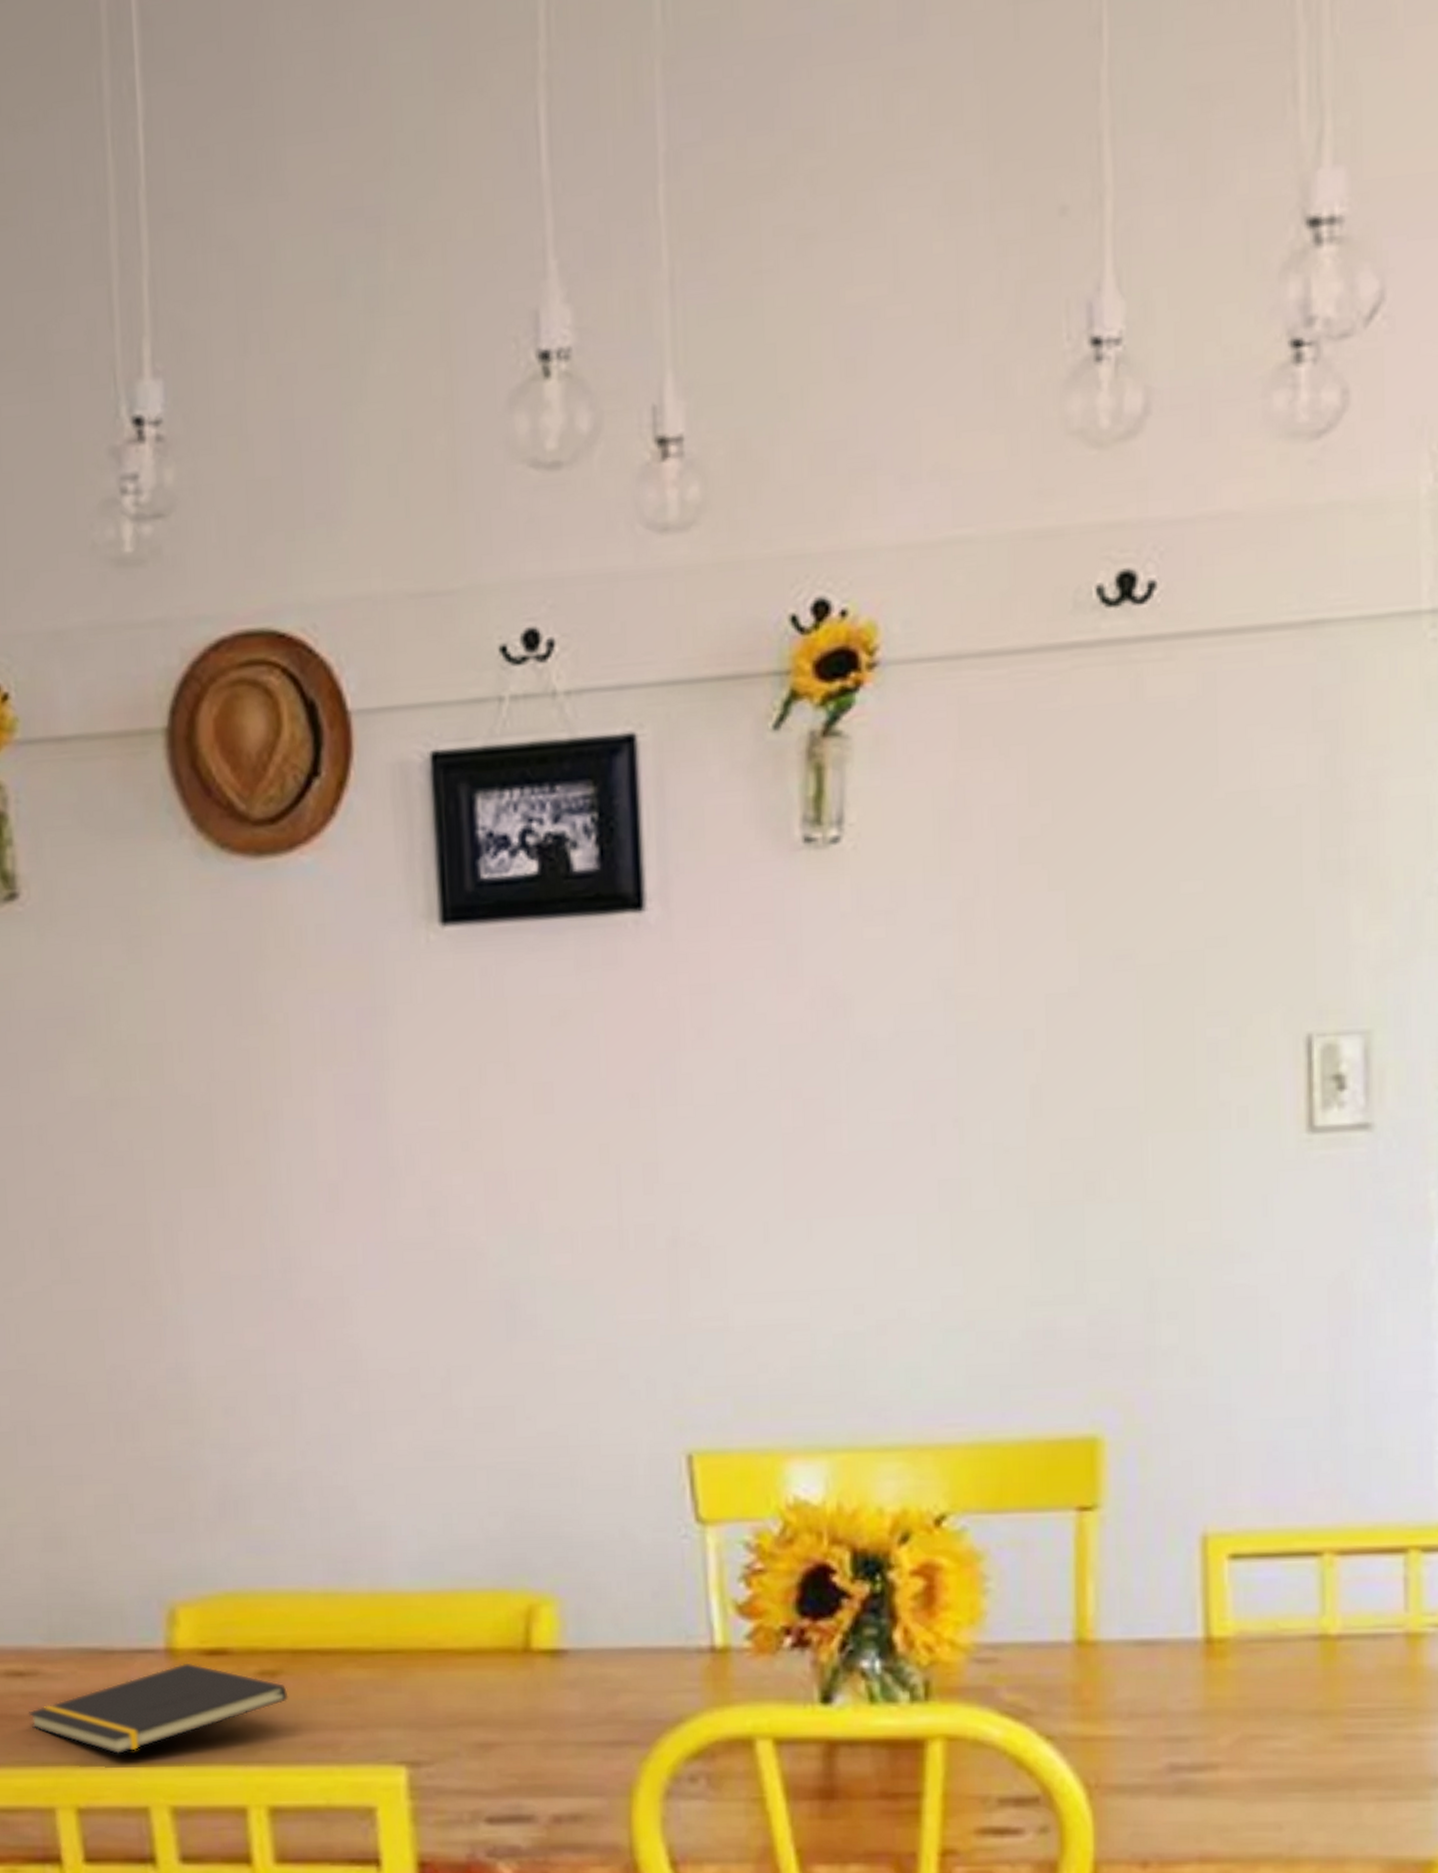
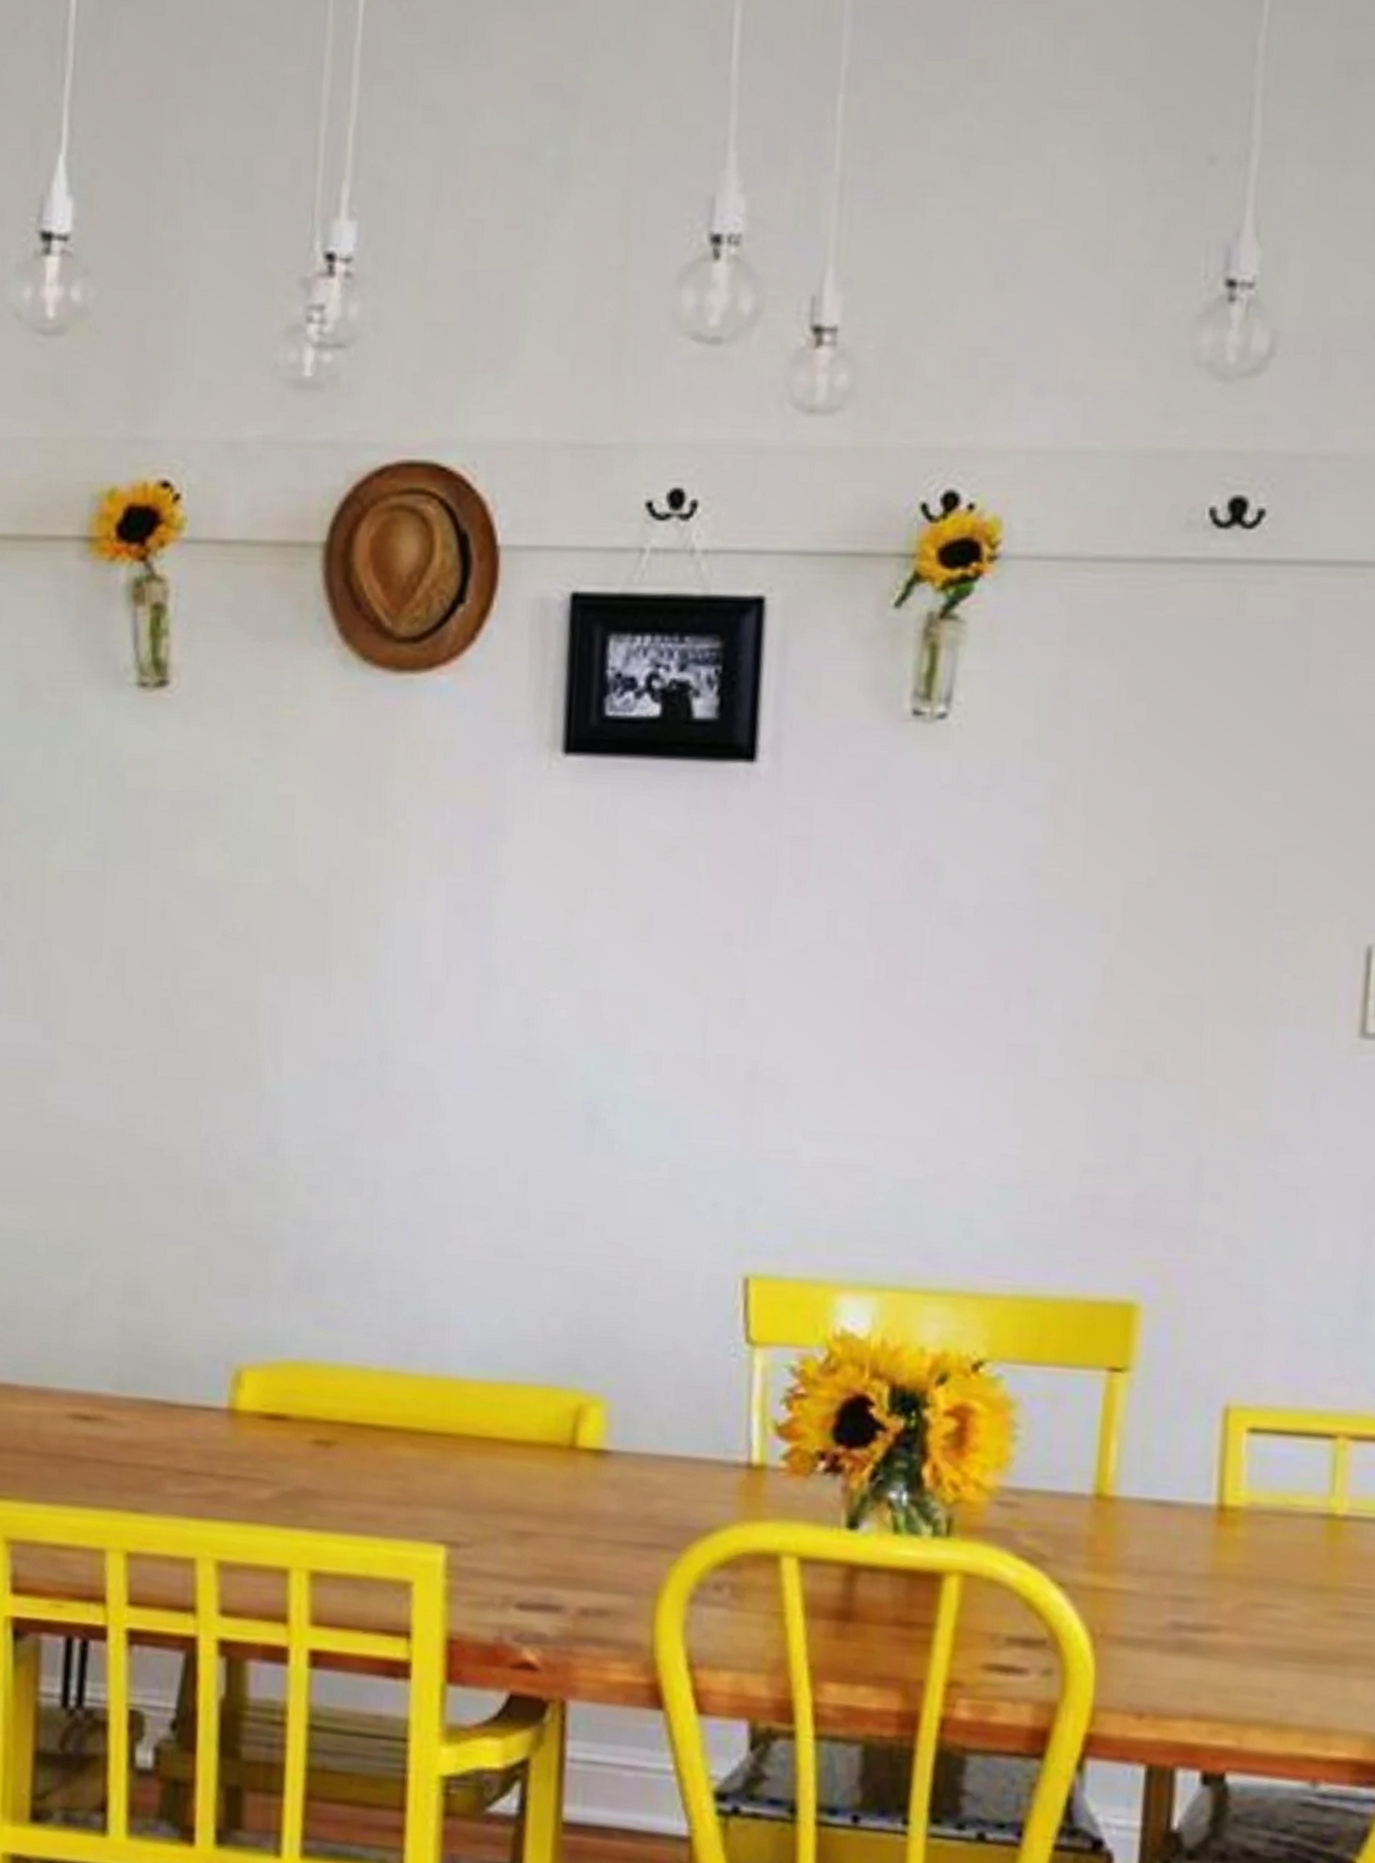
notepad: present [28,1663,289,1755] -> none [89,1424,340,1506]

